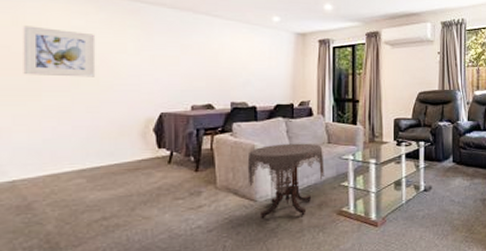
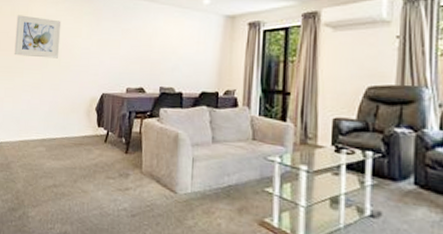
side table: present [247,143,324,219] -> none [170,134,247,219]

